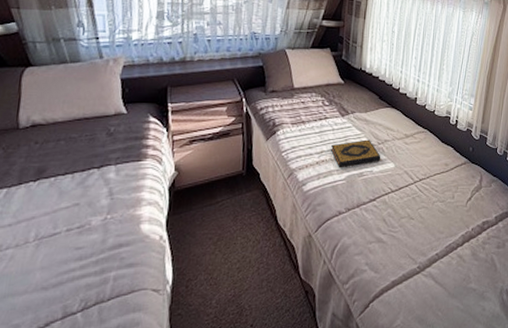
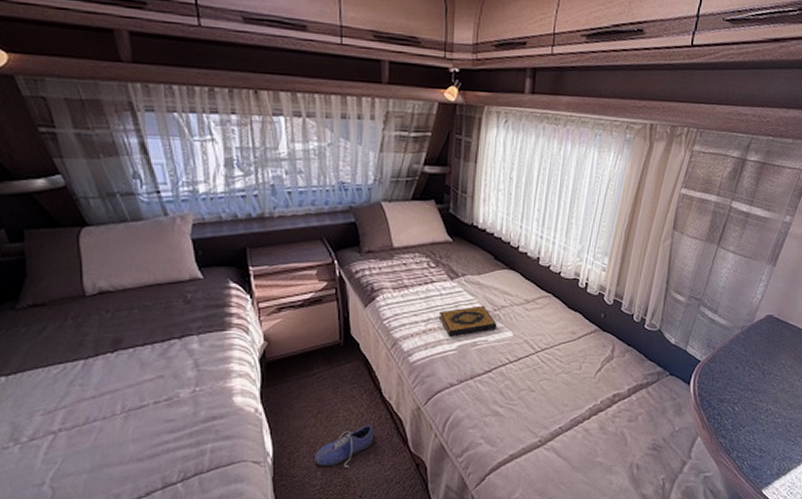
shoe: none [211,252,268,295] -> present [315,425,374,468]

